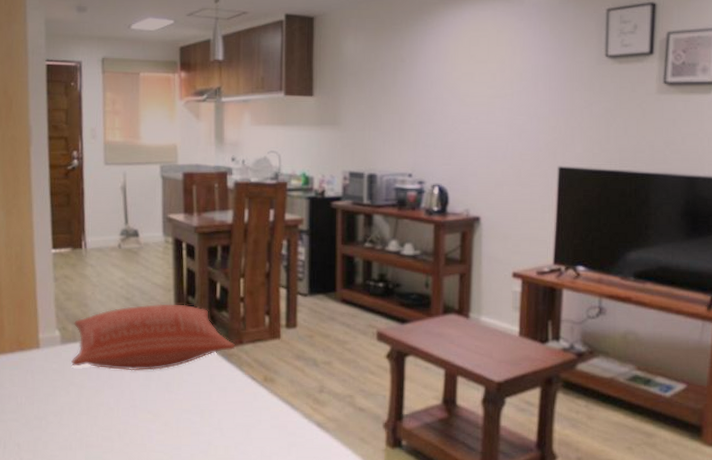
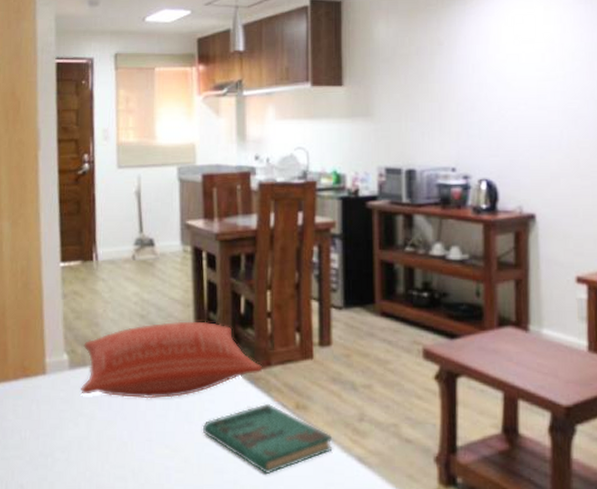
book: none [181,376,296,437] -> present [202,403,333,475]

